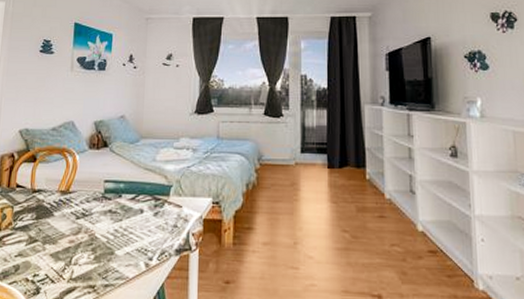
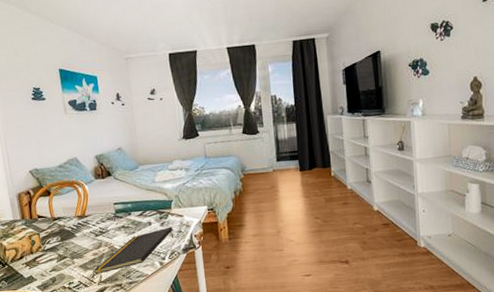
notepad: none [66,218,168,268] -> present [94,227,174,274]

